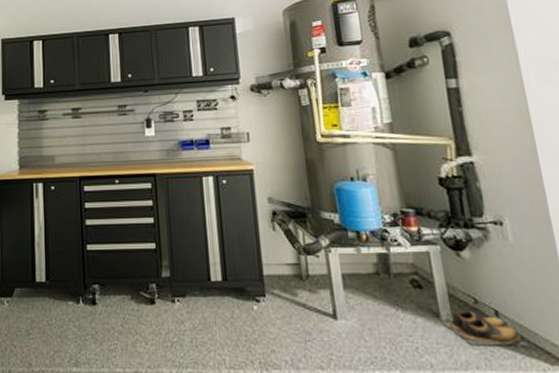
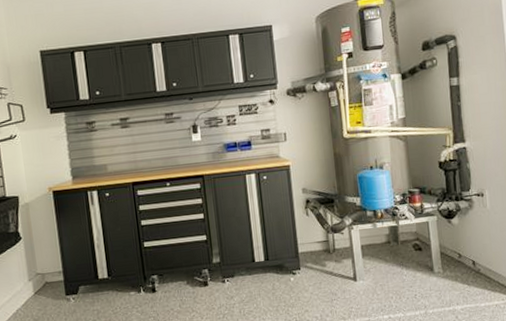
shoes: present [441,309,529,346] -> none [434,262,494,288]

